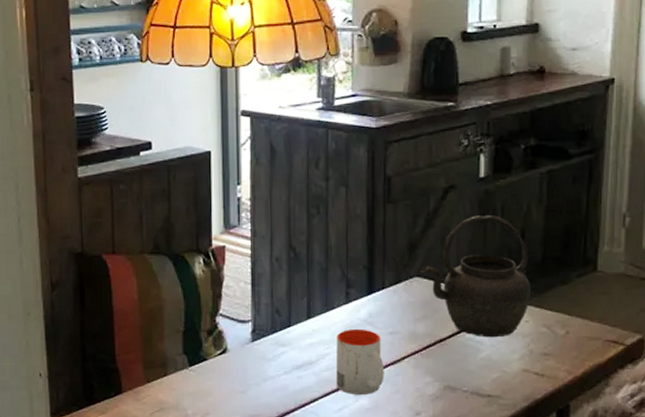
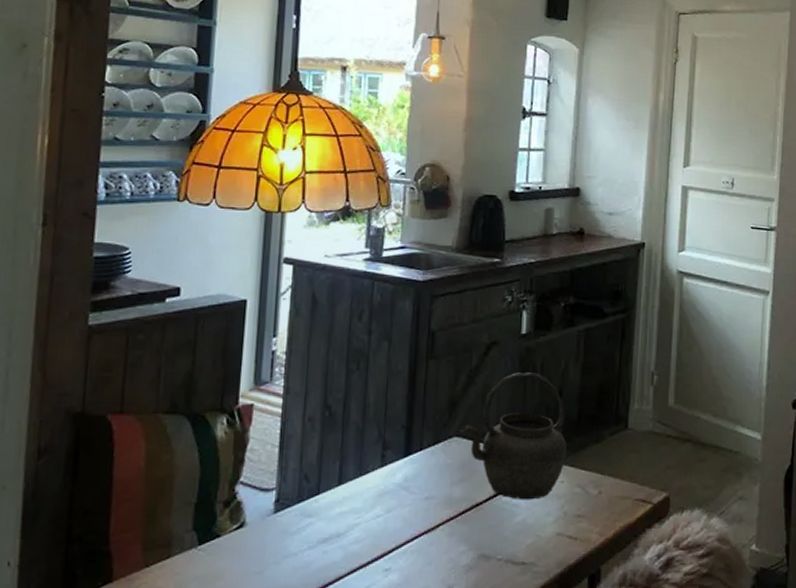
mug: present [335,328,384,396] -> none [364,494,418,570]

